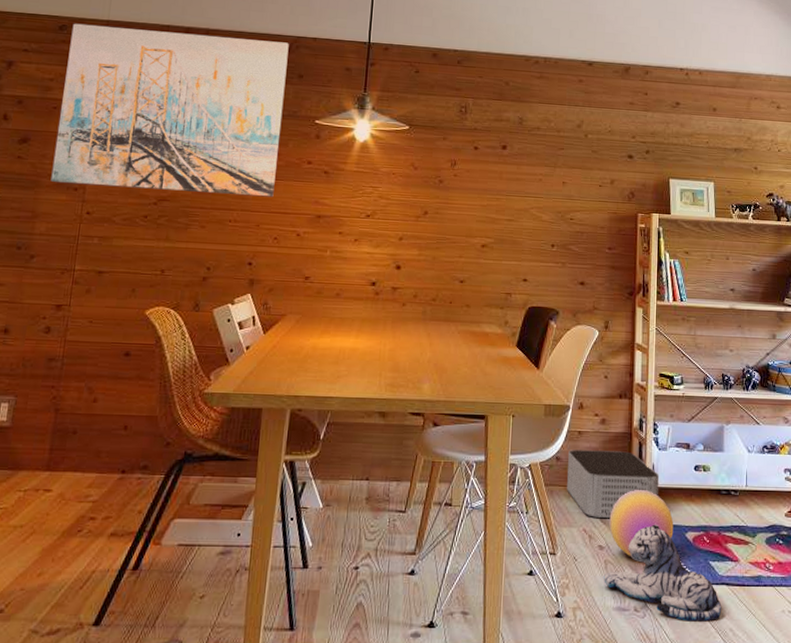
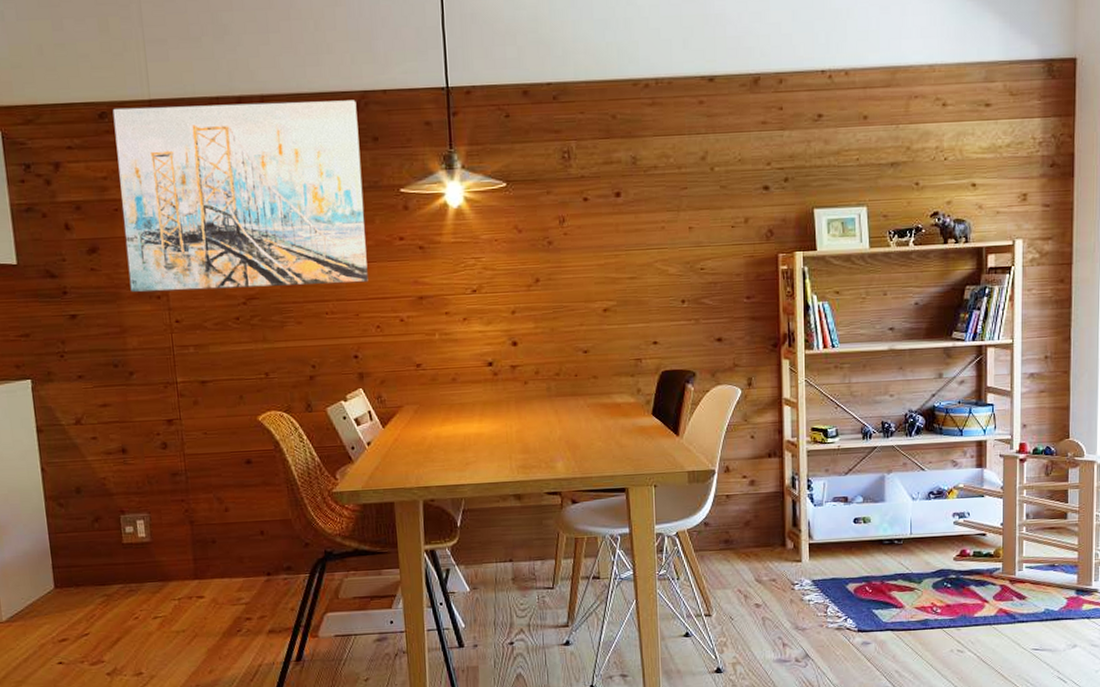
storage bin: present [566,450,659,518] -> none [717,510,815,578]
plush toy: present [603,524,722,622] -> none [761,579,887,667]
ball: present [609,489,674,556] -> none [765,546,833,611]

